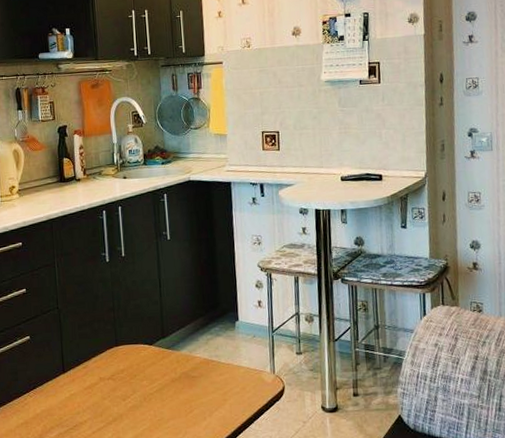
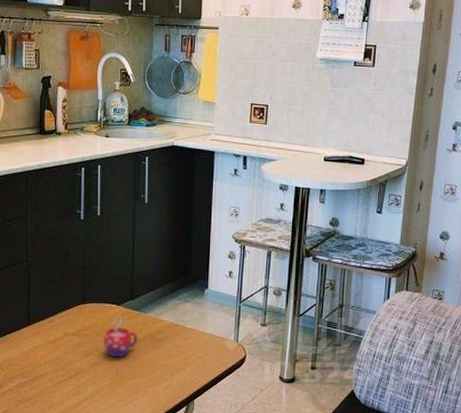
mug: none [139,355,173,400] -> present [103,315,138,358]

